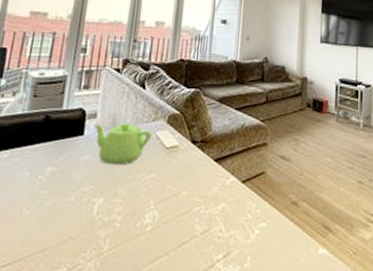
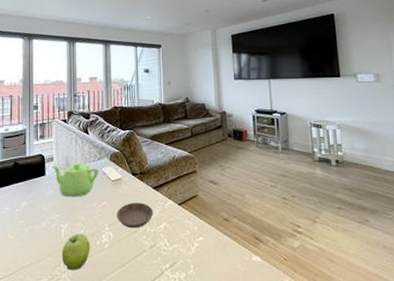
fruit: none [89,210,129,259] -> present [61,233,90,271]
saucer: none [166,176,212,209] -> present [117,203,154,229]

